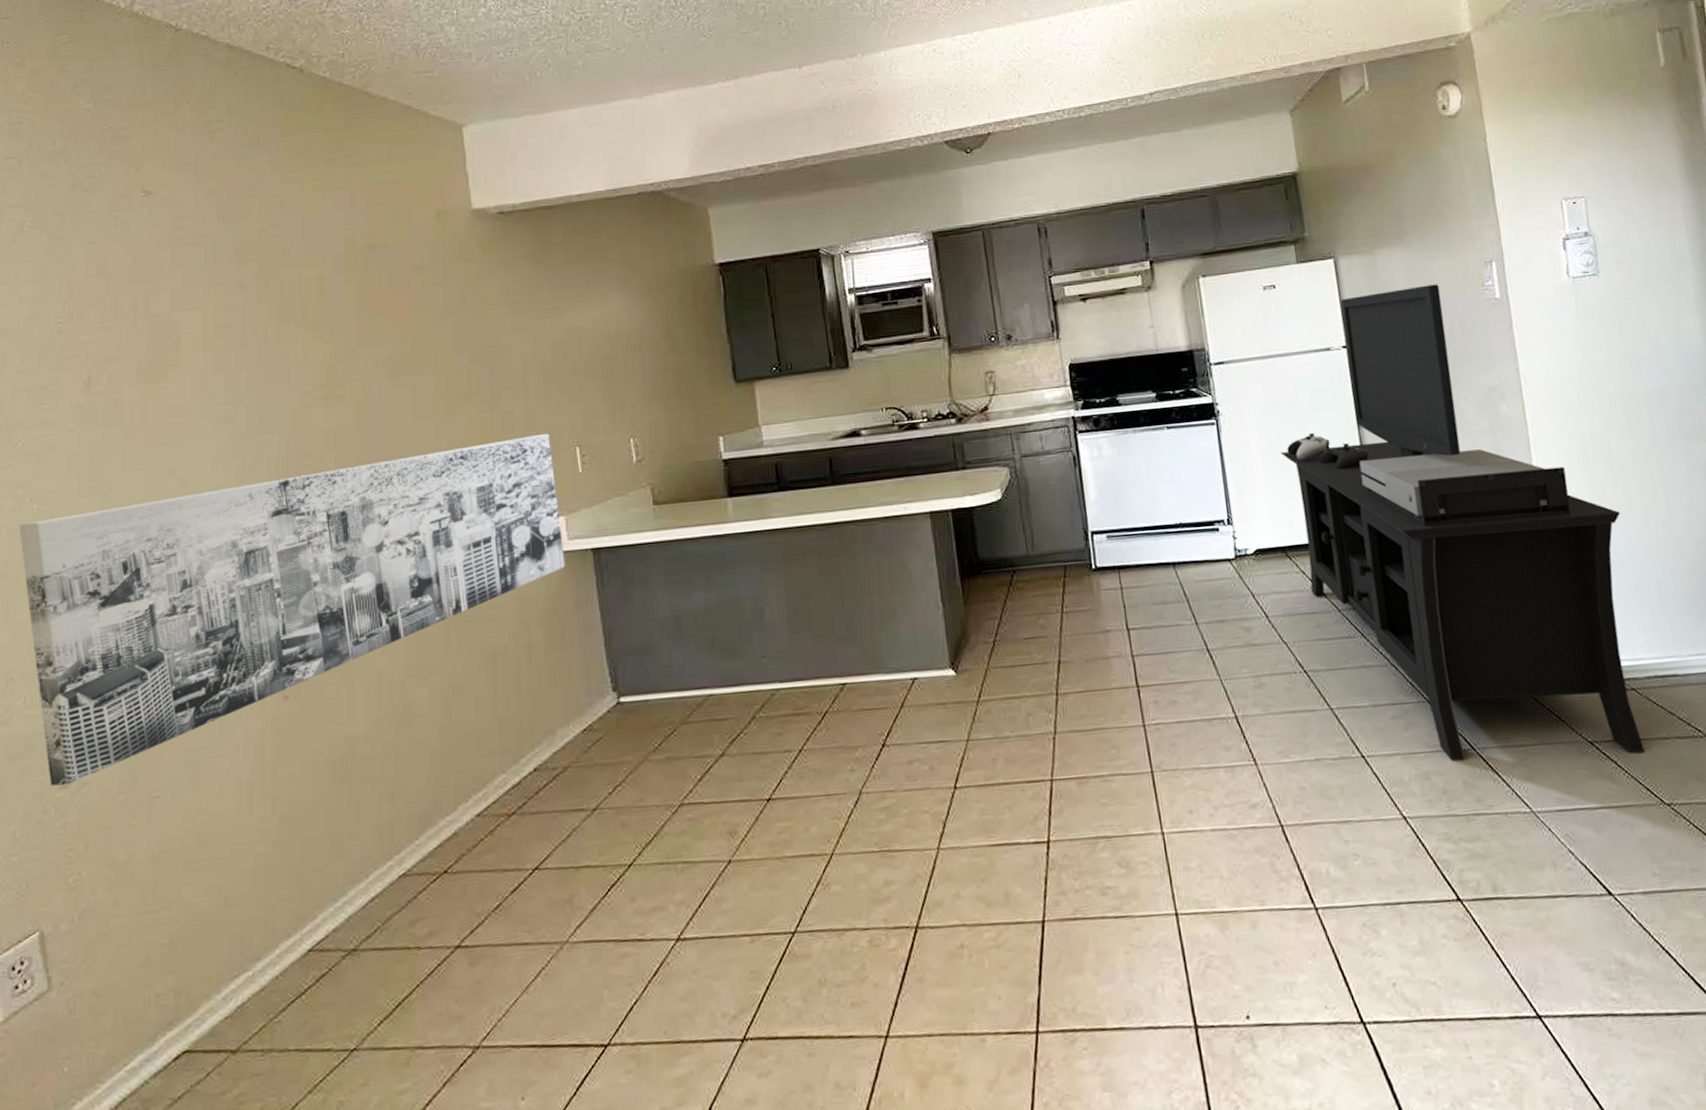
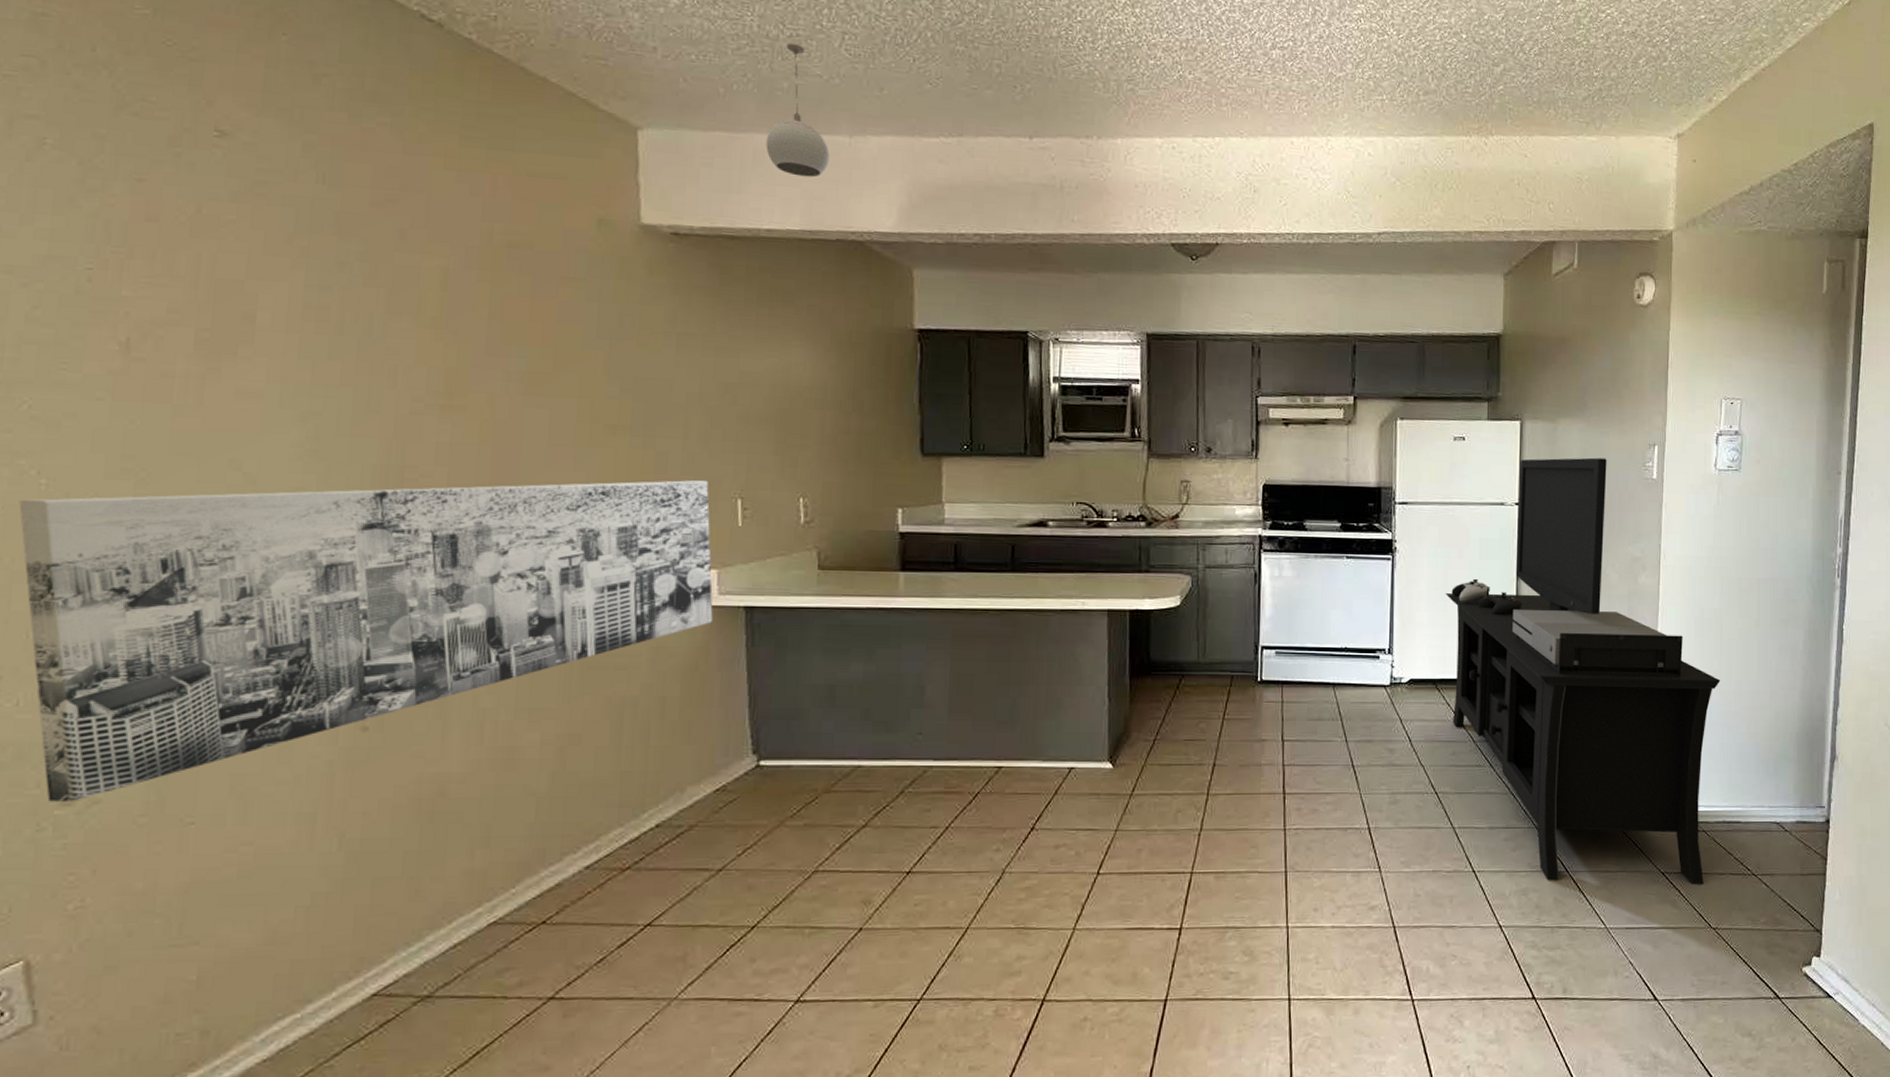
pendant light: none [569,25,624,142] -> present [766,42,830,178]

